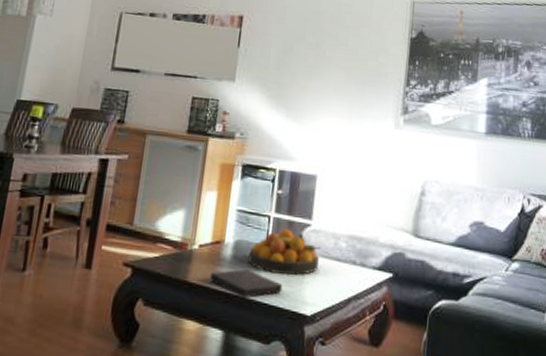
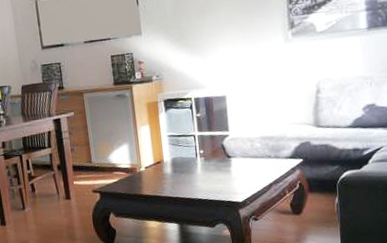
book: present [210,269,283,299] -> none [159,177,217,199]
fruit bowl: present [248,228,321,275] -> none [184,142,241,177]

